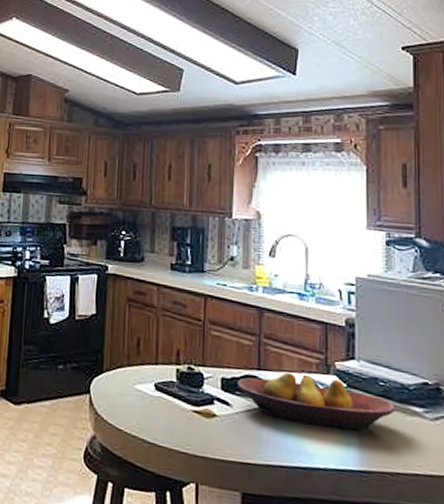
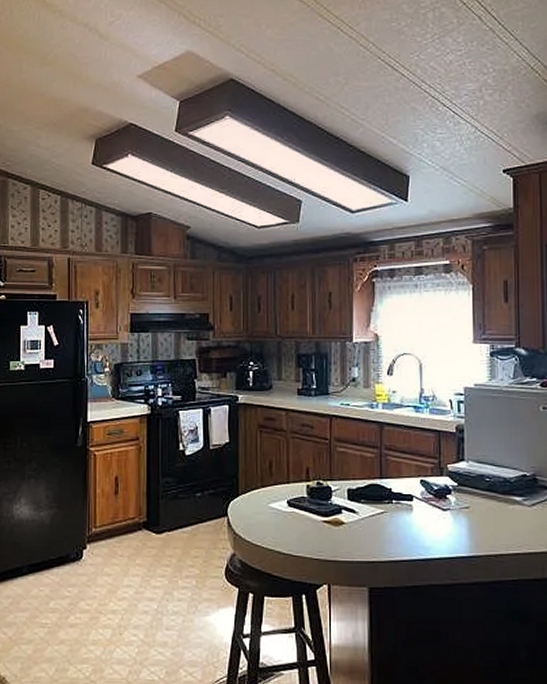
fruit bowl: present [236,372,396,431] -> none [361,478,499,523]

